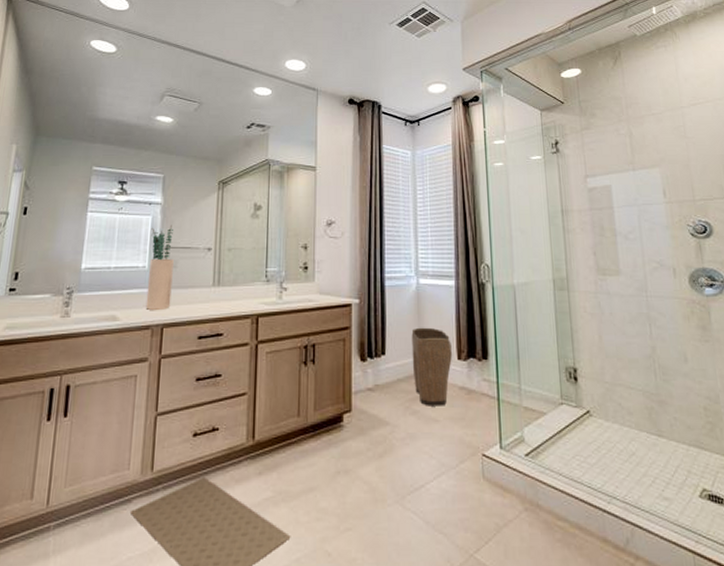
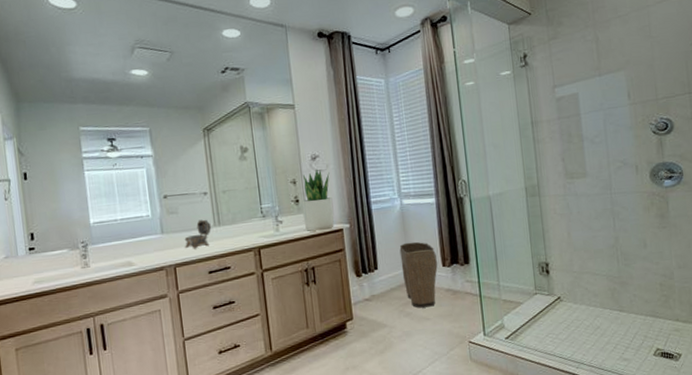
vase: present [145,224,175,311] -> none [148,174,179,254]
jewelry box: none [177,277,210,309] -> present [184,219,212,249]
planter: none [310,235,344,304] -> present [301,169,334,232]

